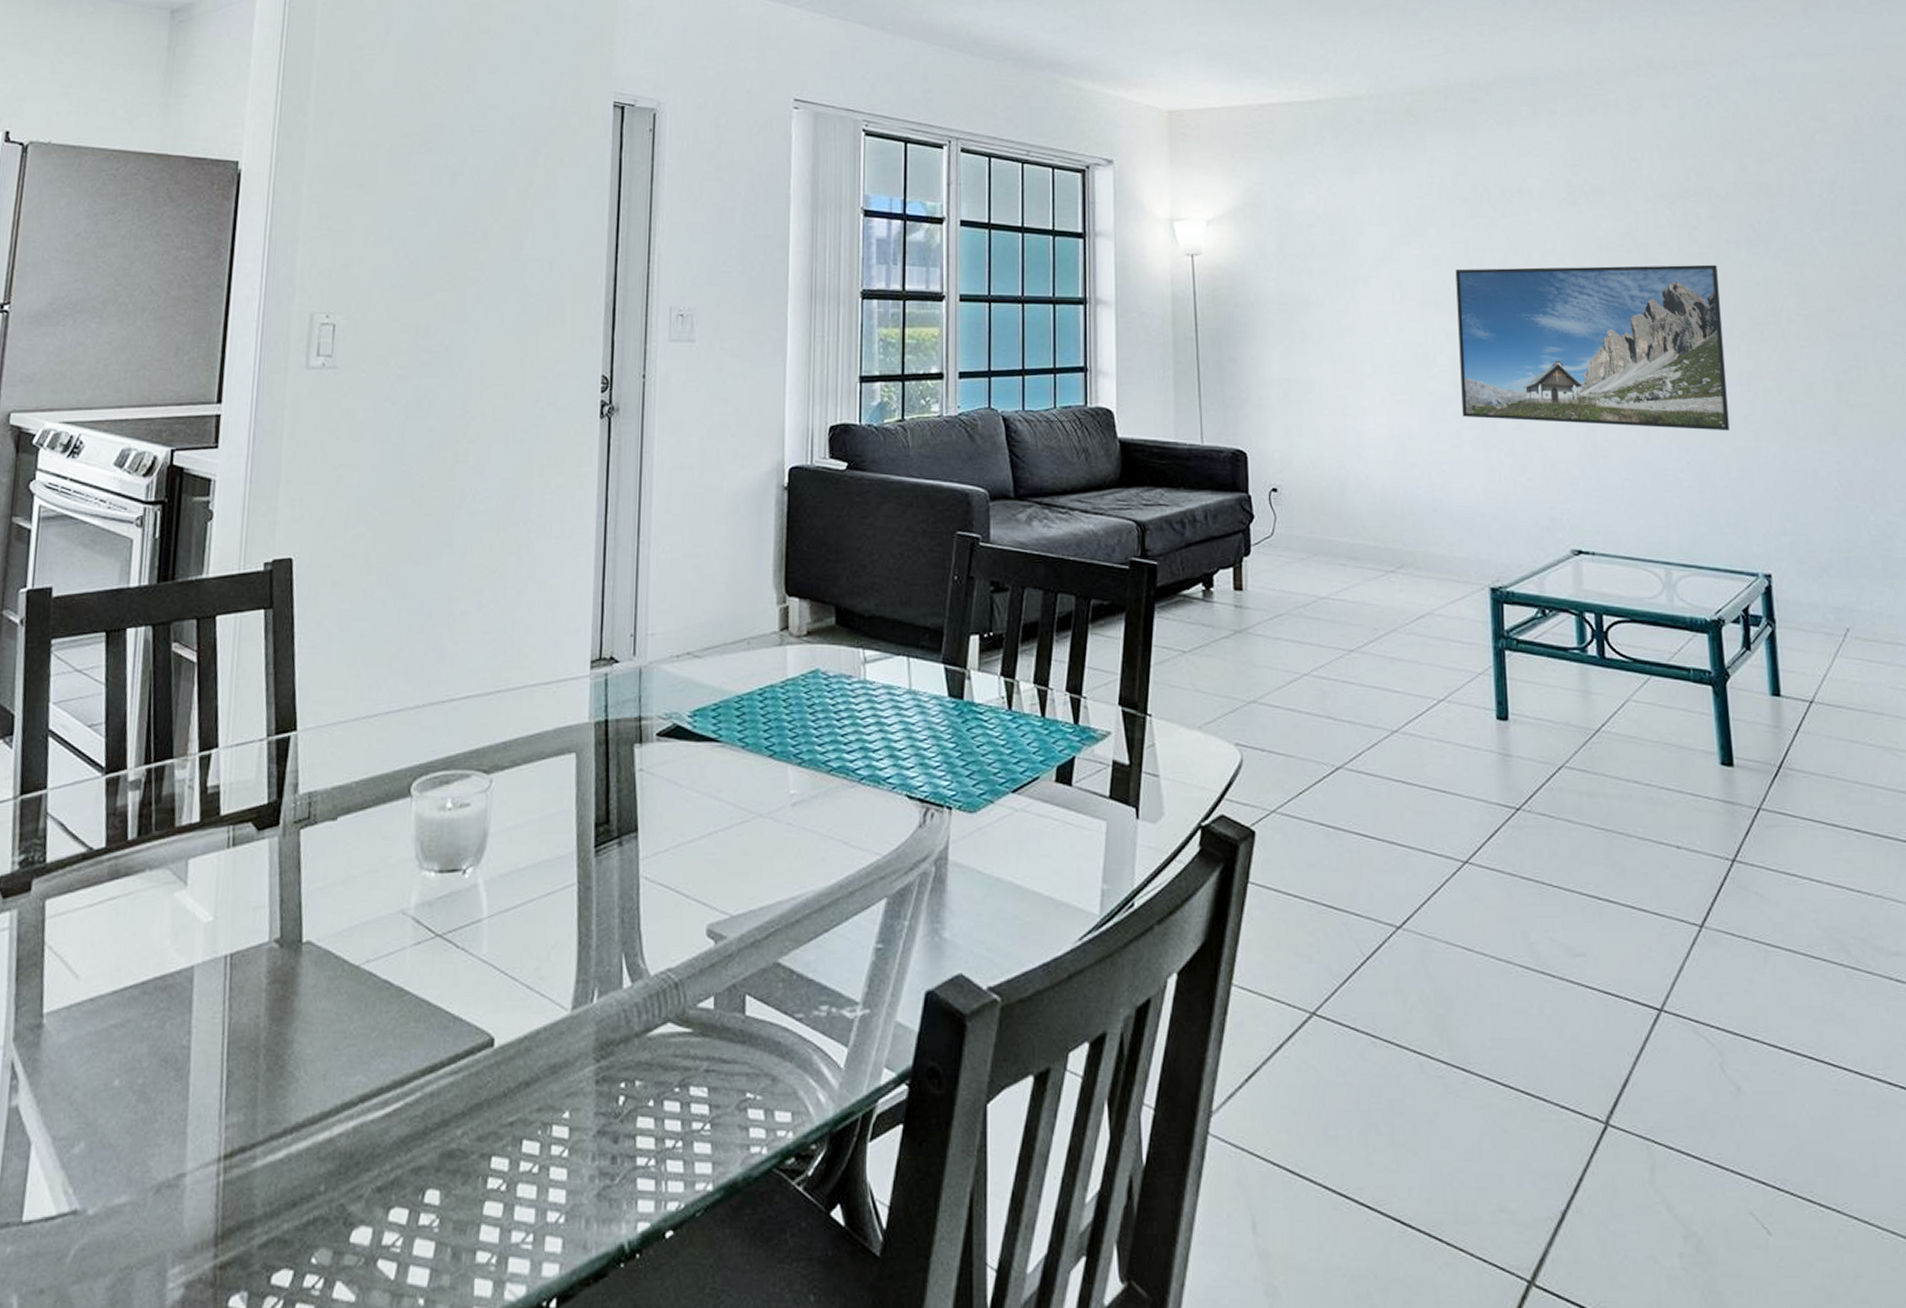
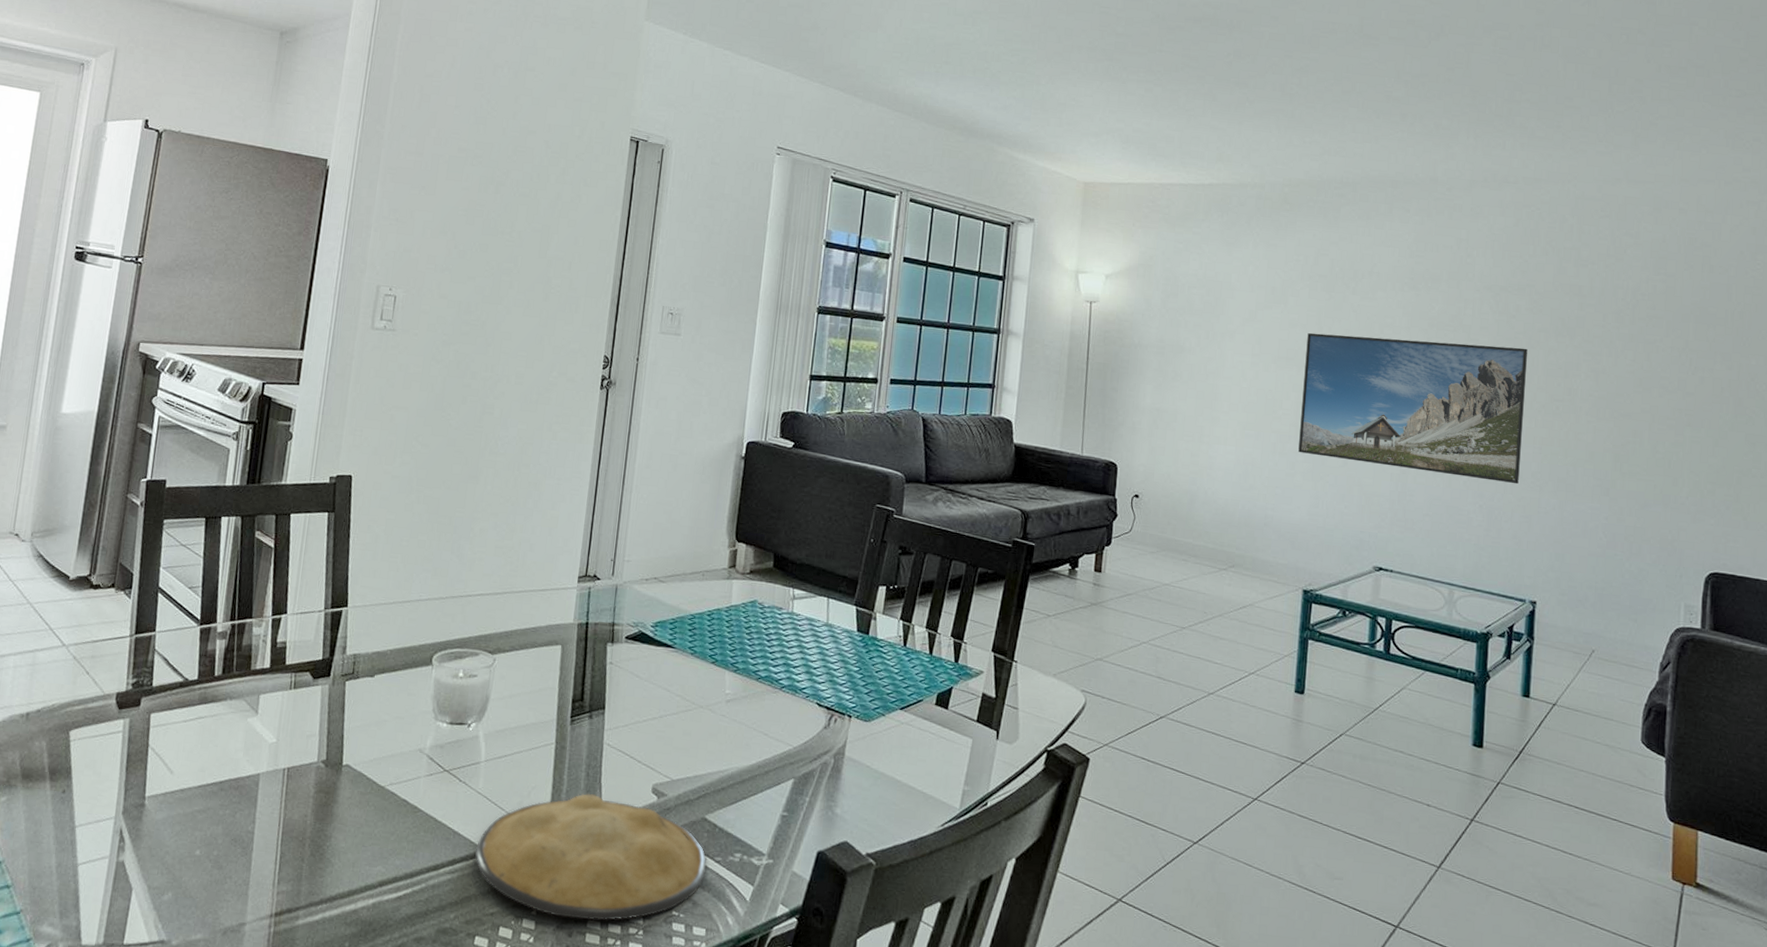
plate: none [483,947,786,1118] -> present [475,793,707,921]

